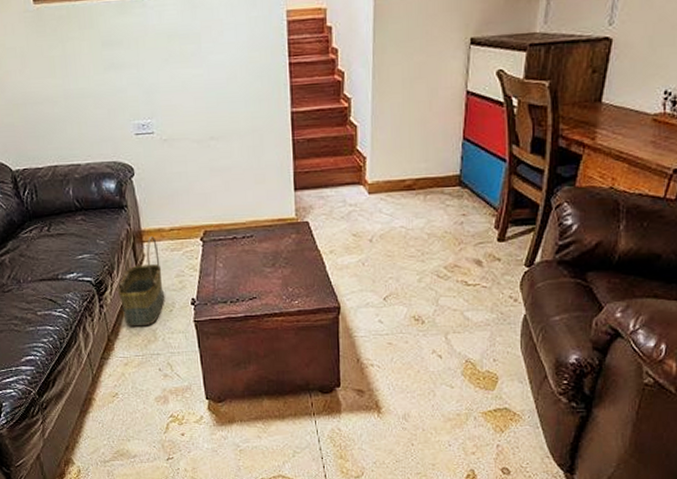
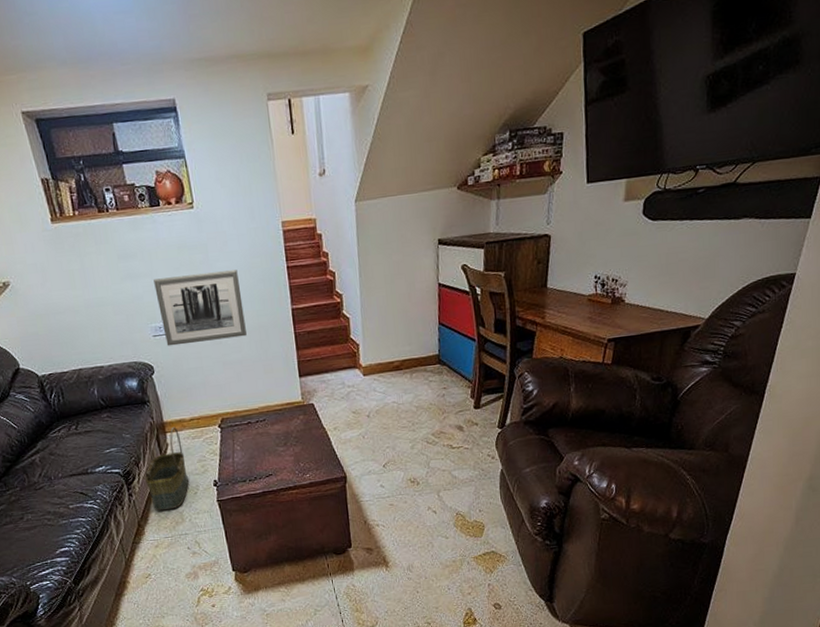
wall art: none [139,64,238,147] -> present [153,270,247,346]

